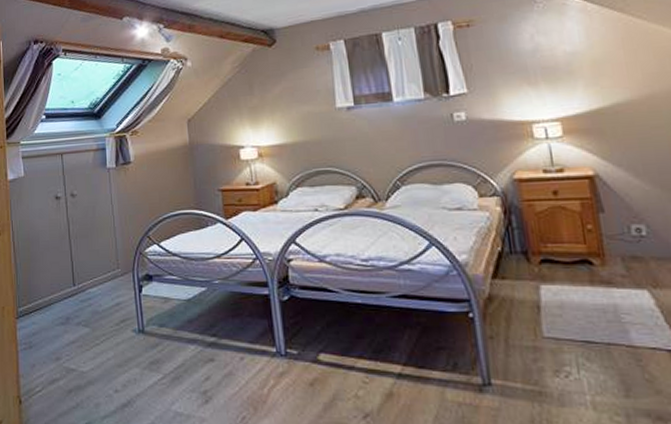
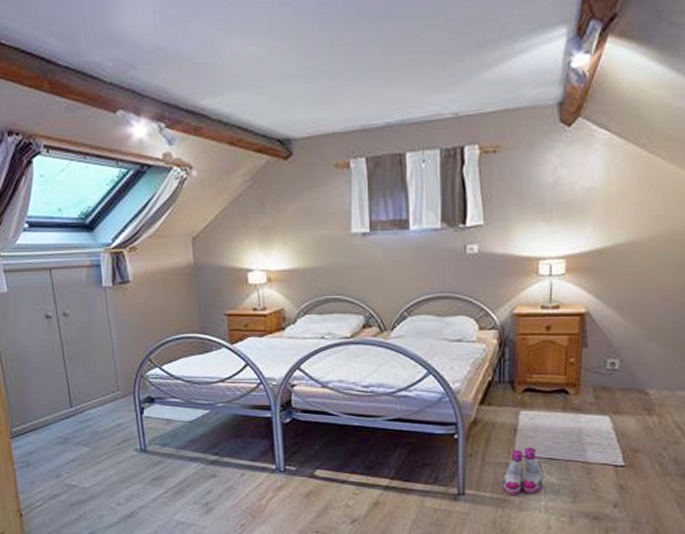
boots: none [534,327,584,386] -> present [503,447,543,495]

